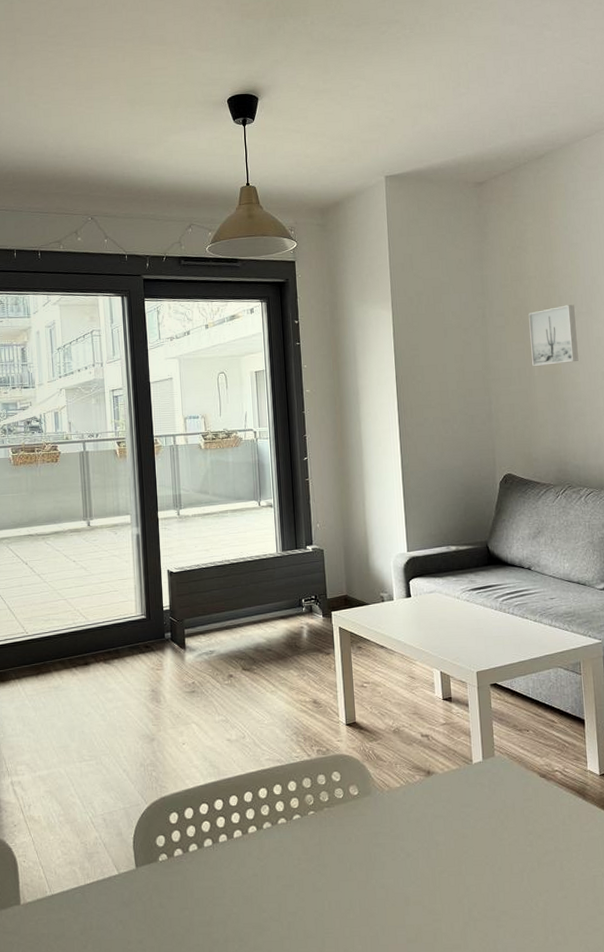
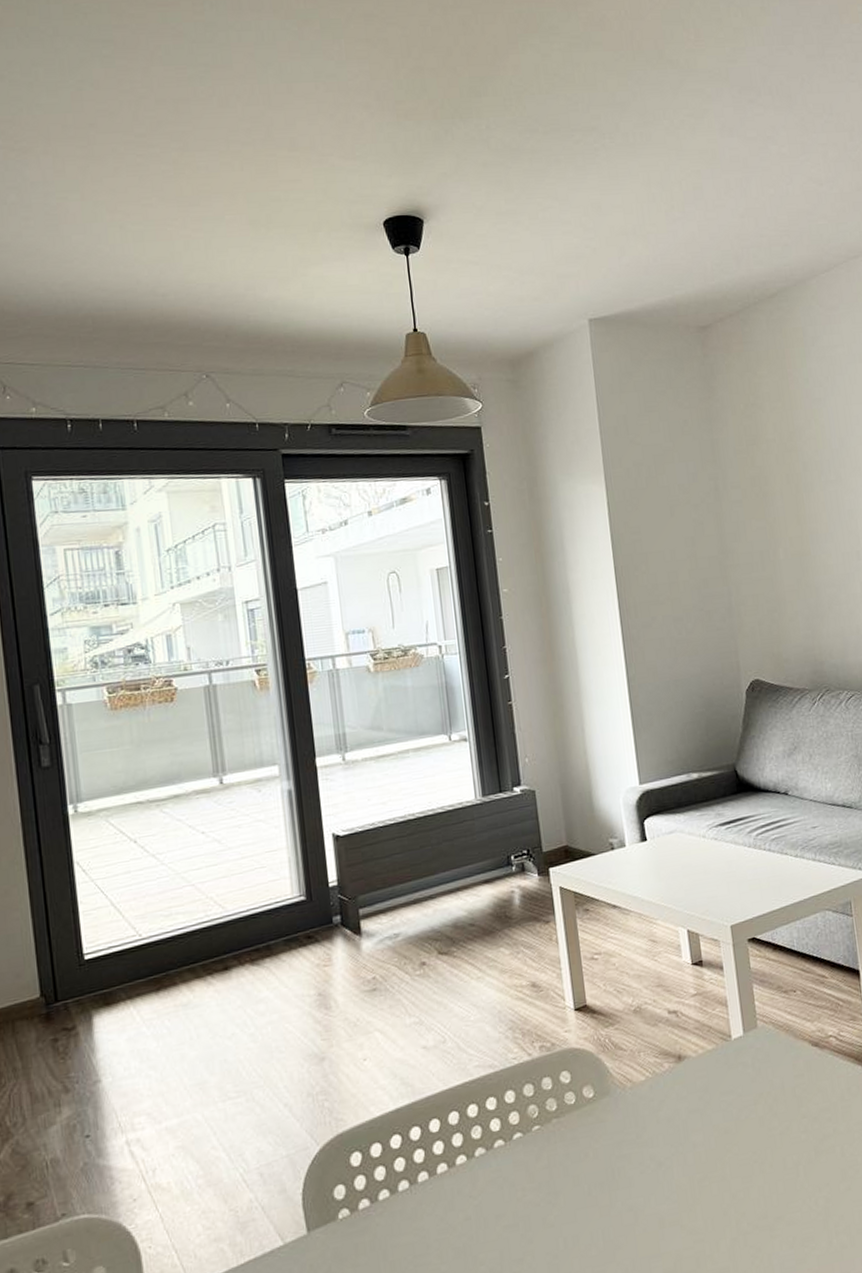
wall art: present [528,304,579,367] -> none [769,472,830,548]

